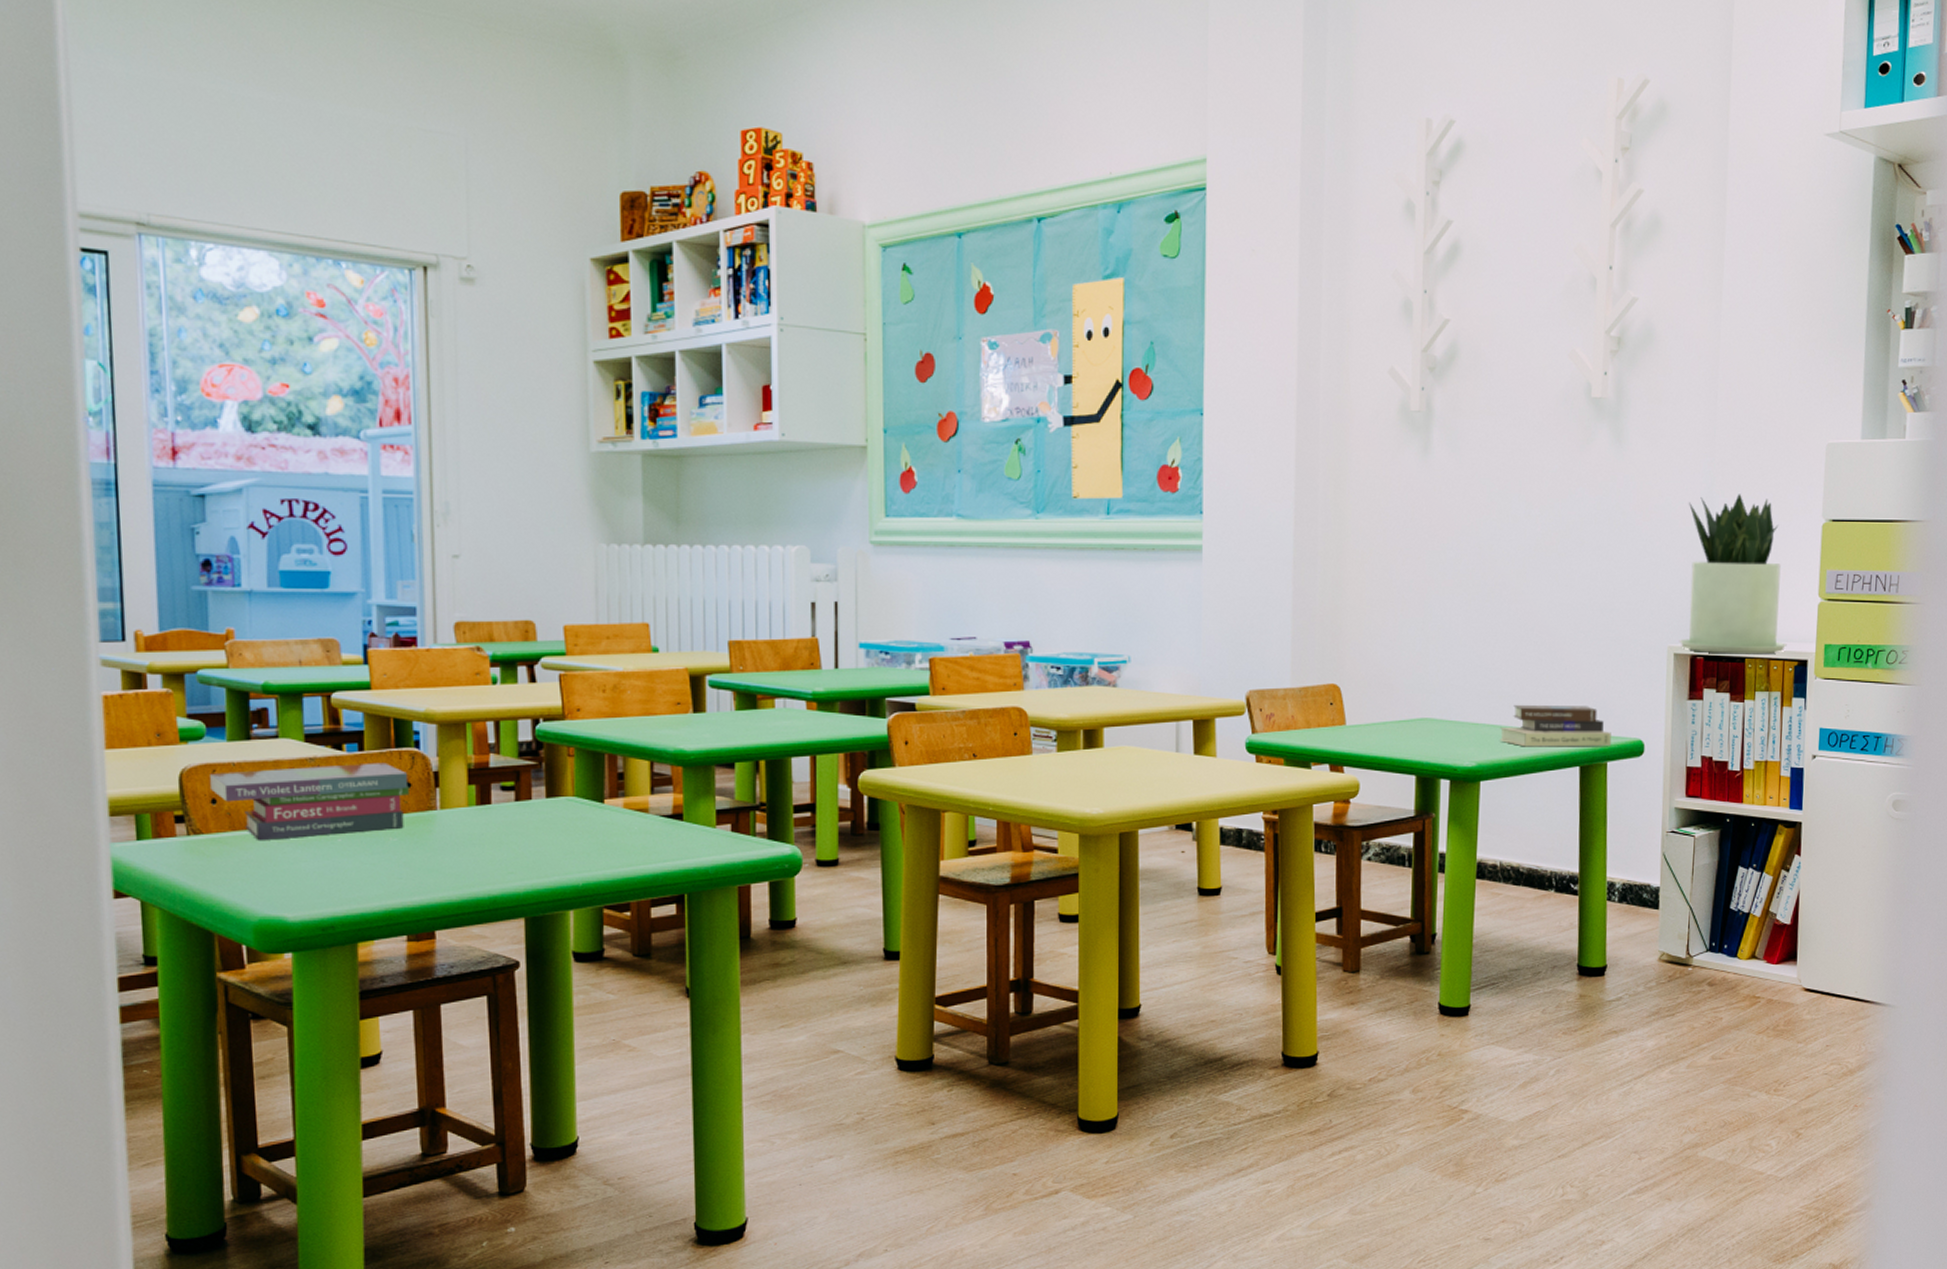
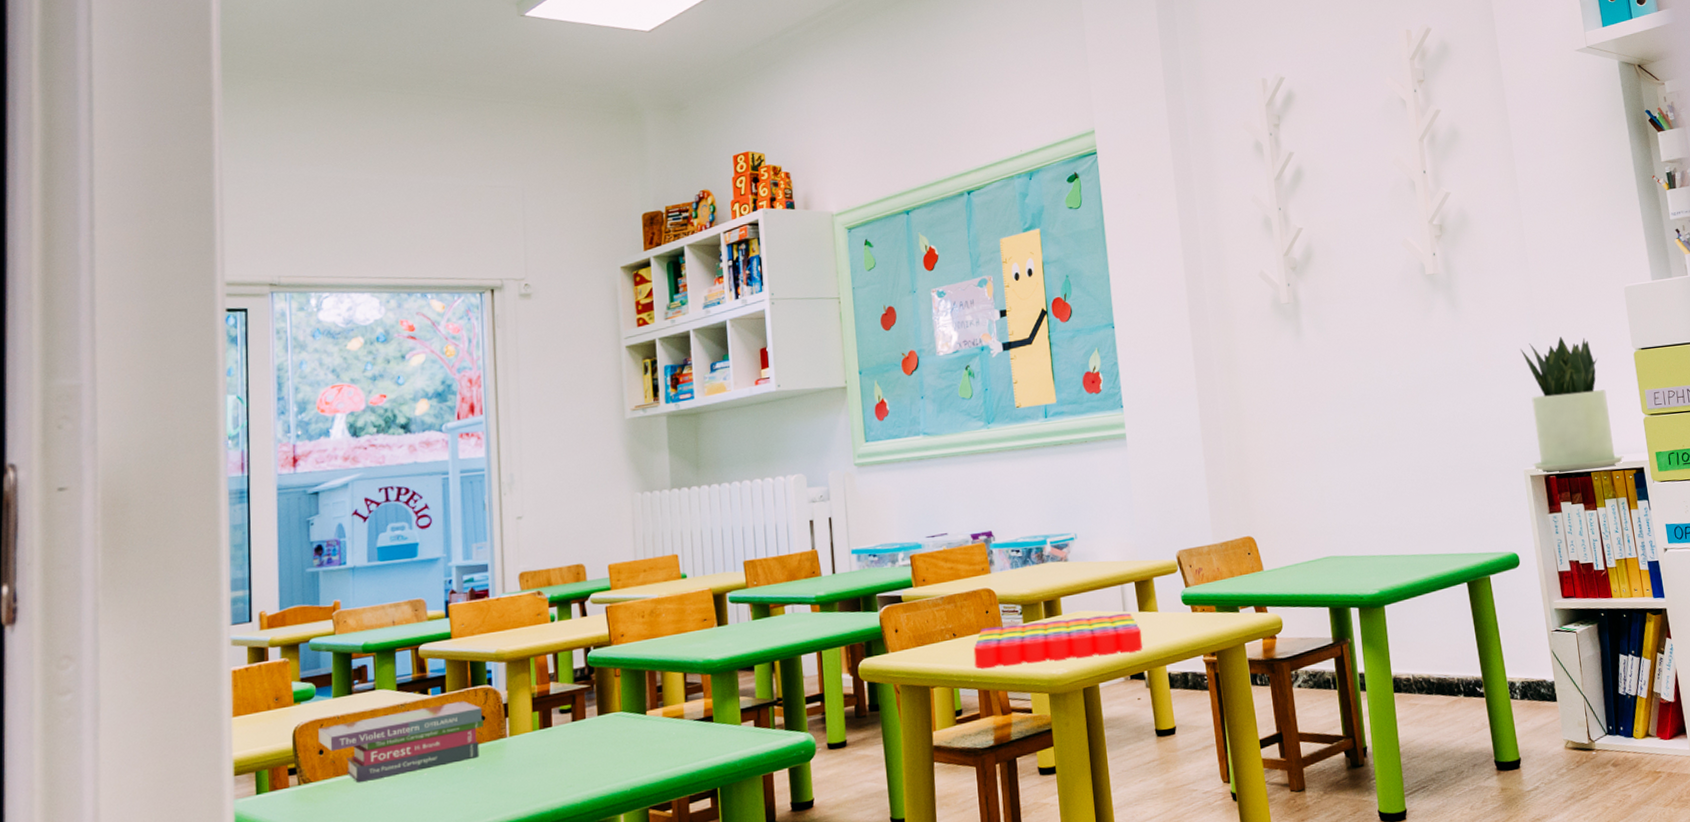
toy blocks: none [995,752,1194,798] -> present [973,613,1142,668]
books: present [1500,704,1611,747] -> none [1394,529,1490,571]

